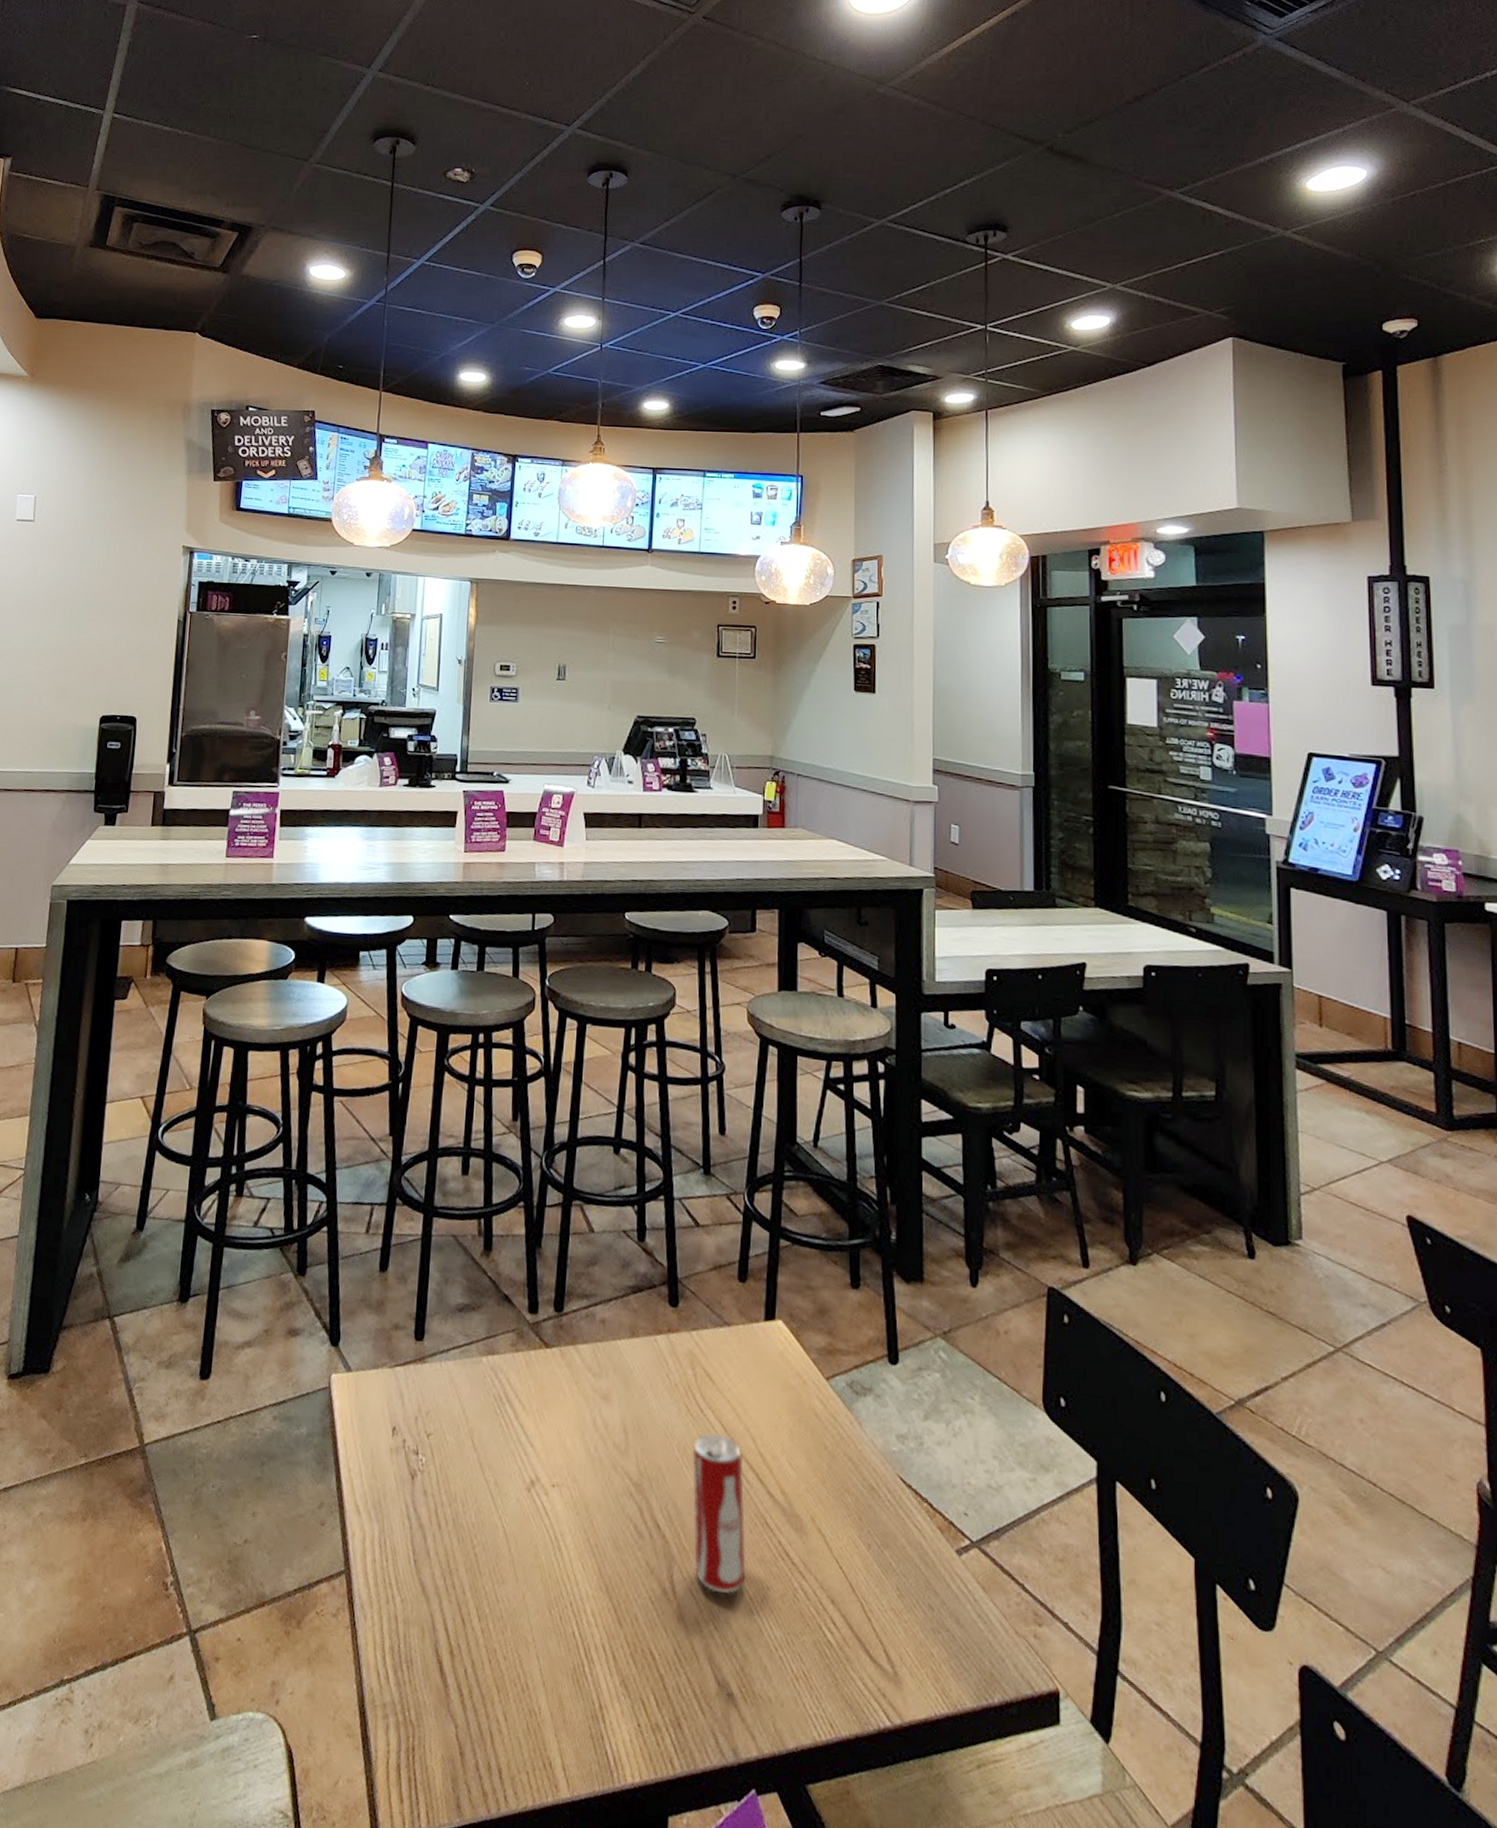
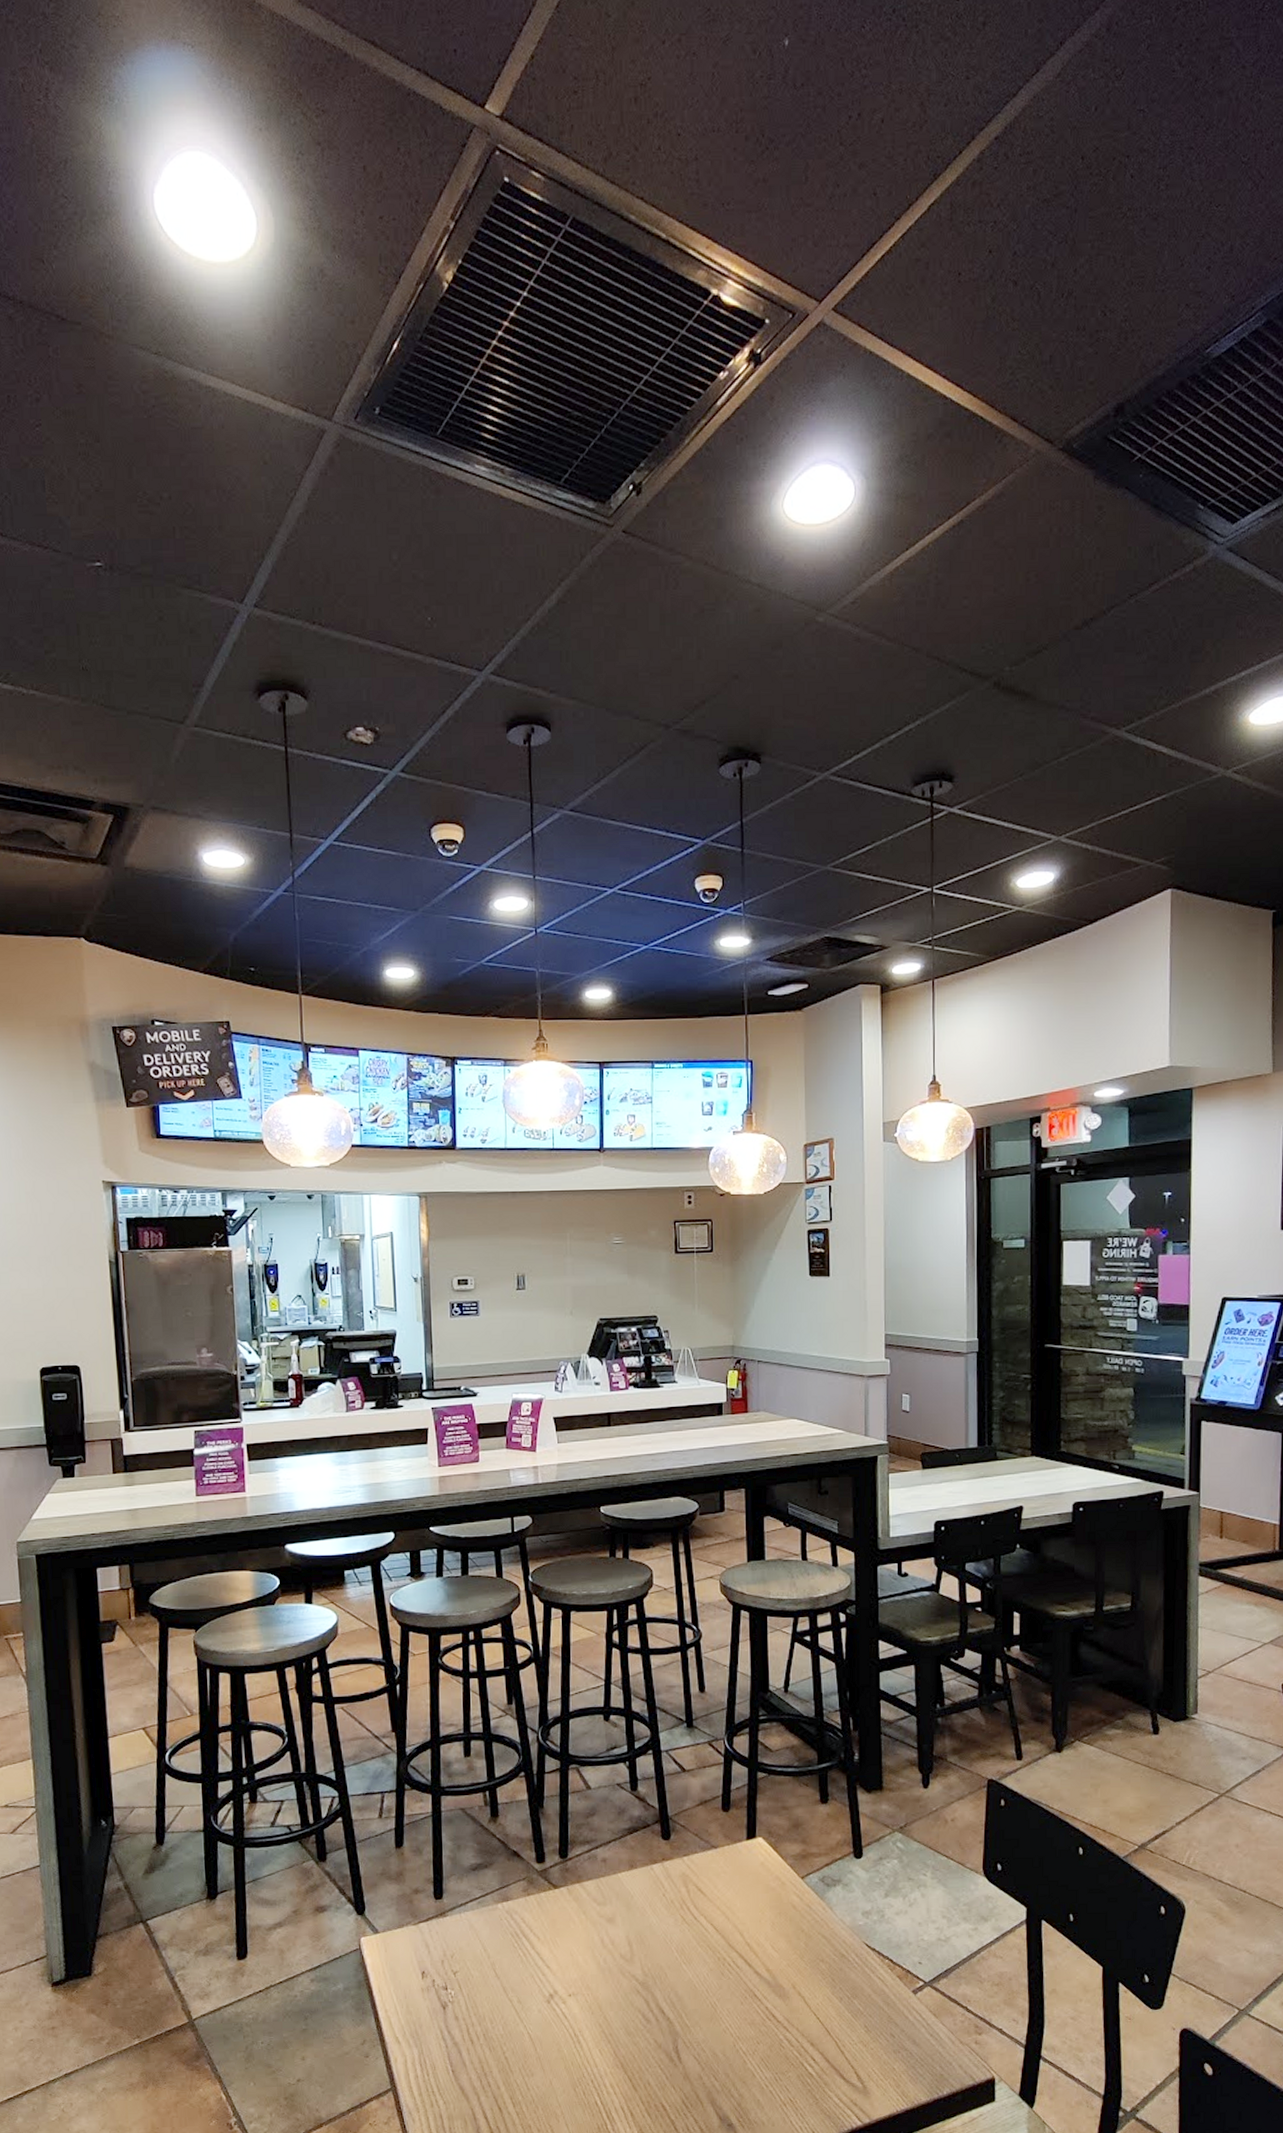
soda can: present [692,1433,746,1594] -> none [689,1934,739,2053]

